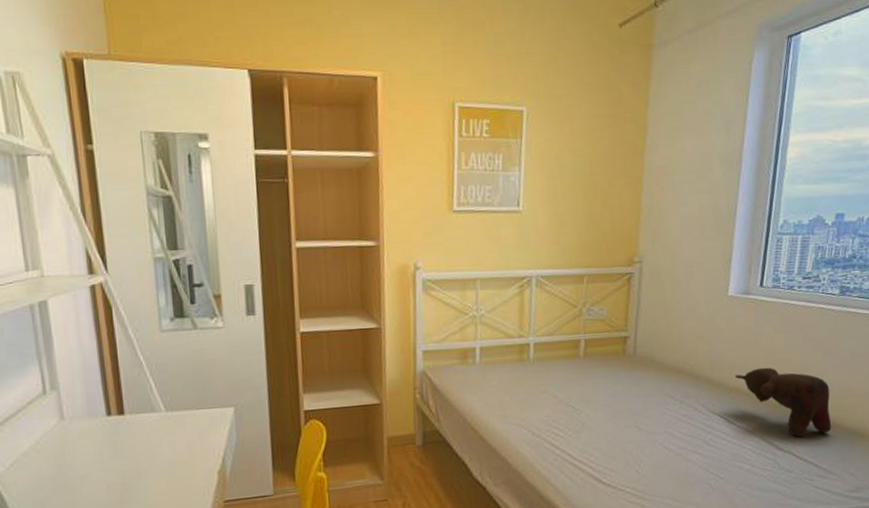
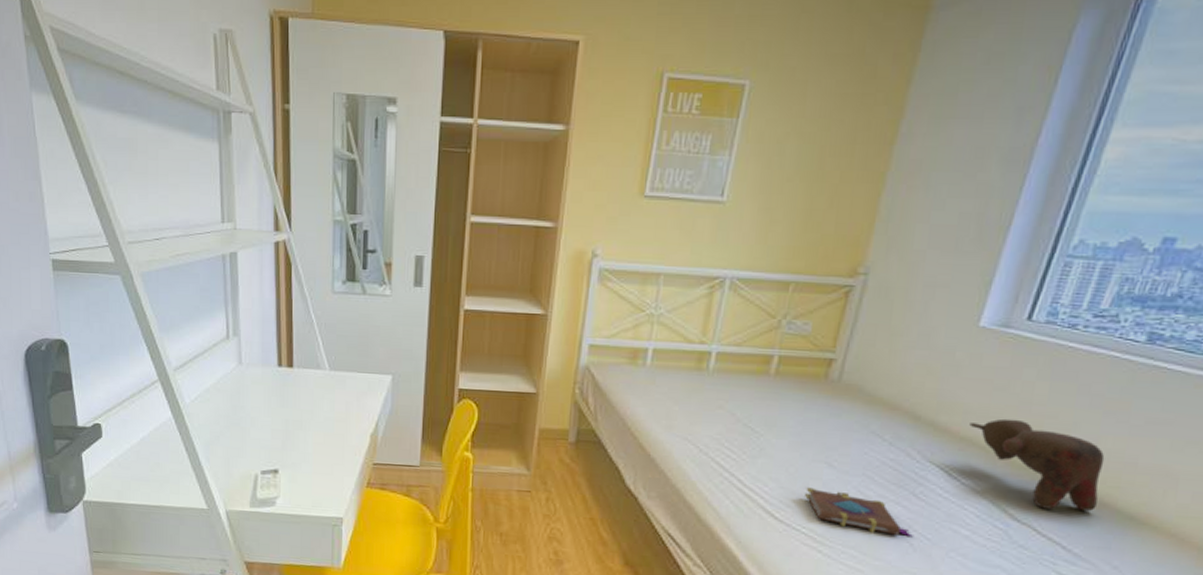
book: none [623,449,711,482] -> present [805,487,914,536]

